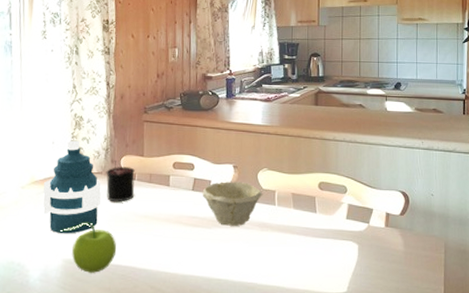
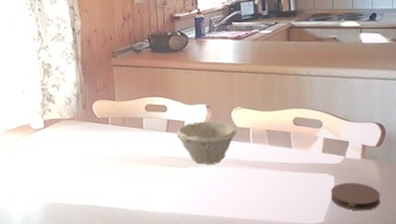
water bottle: present [43,140,102,234] -> none [17,88,75,179]
fruit: present [59,222,116,273] -> none [37,167,94,215]
candle: present [106,161,135,202] -> none [79,106,109,147]
coaster: none [355,251,404,282] -> present [331,182,380,211]

